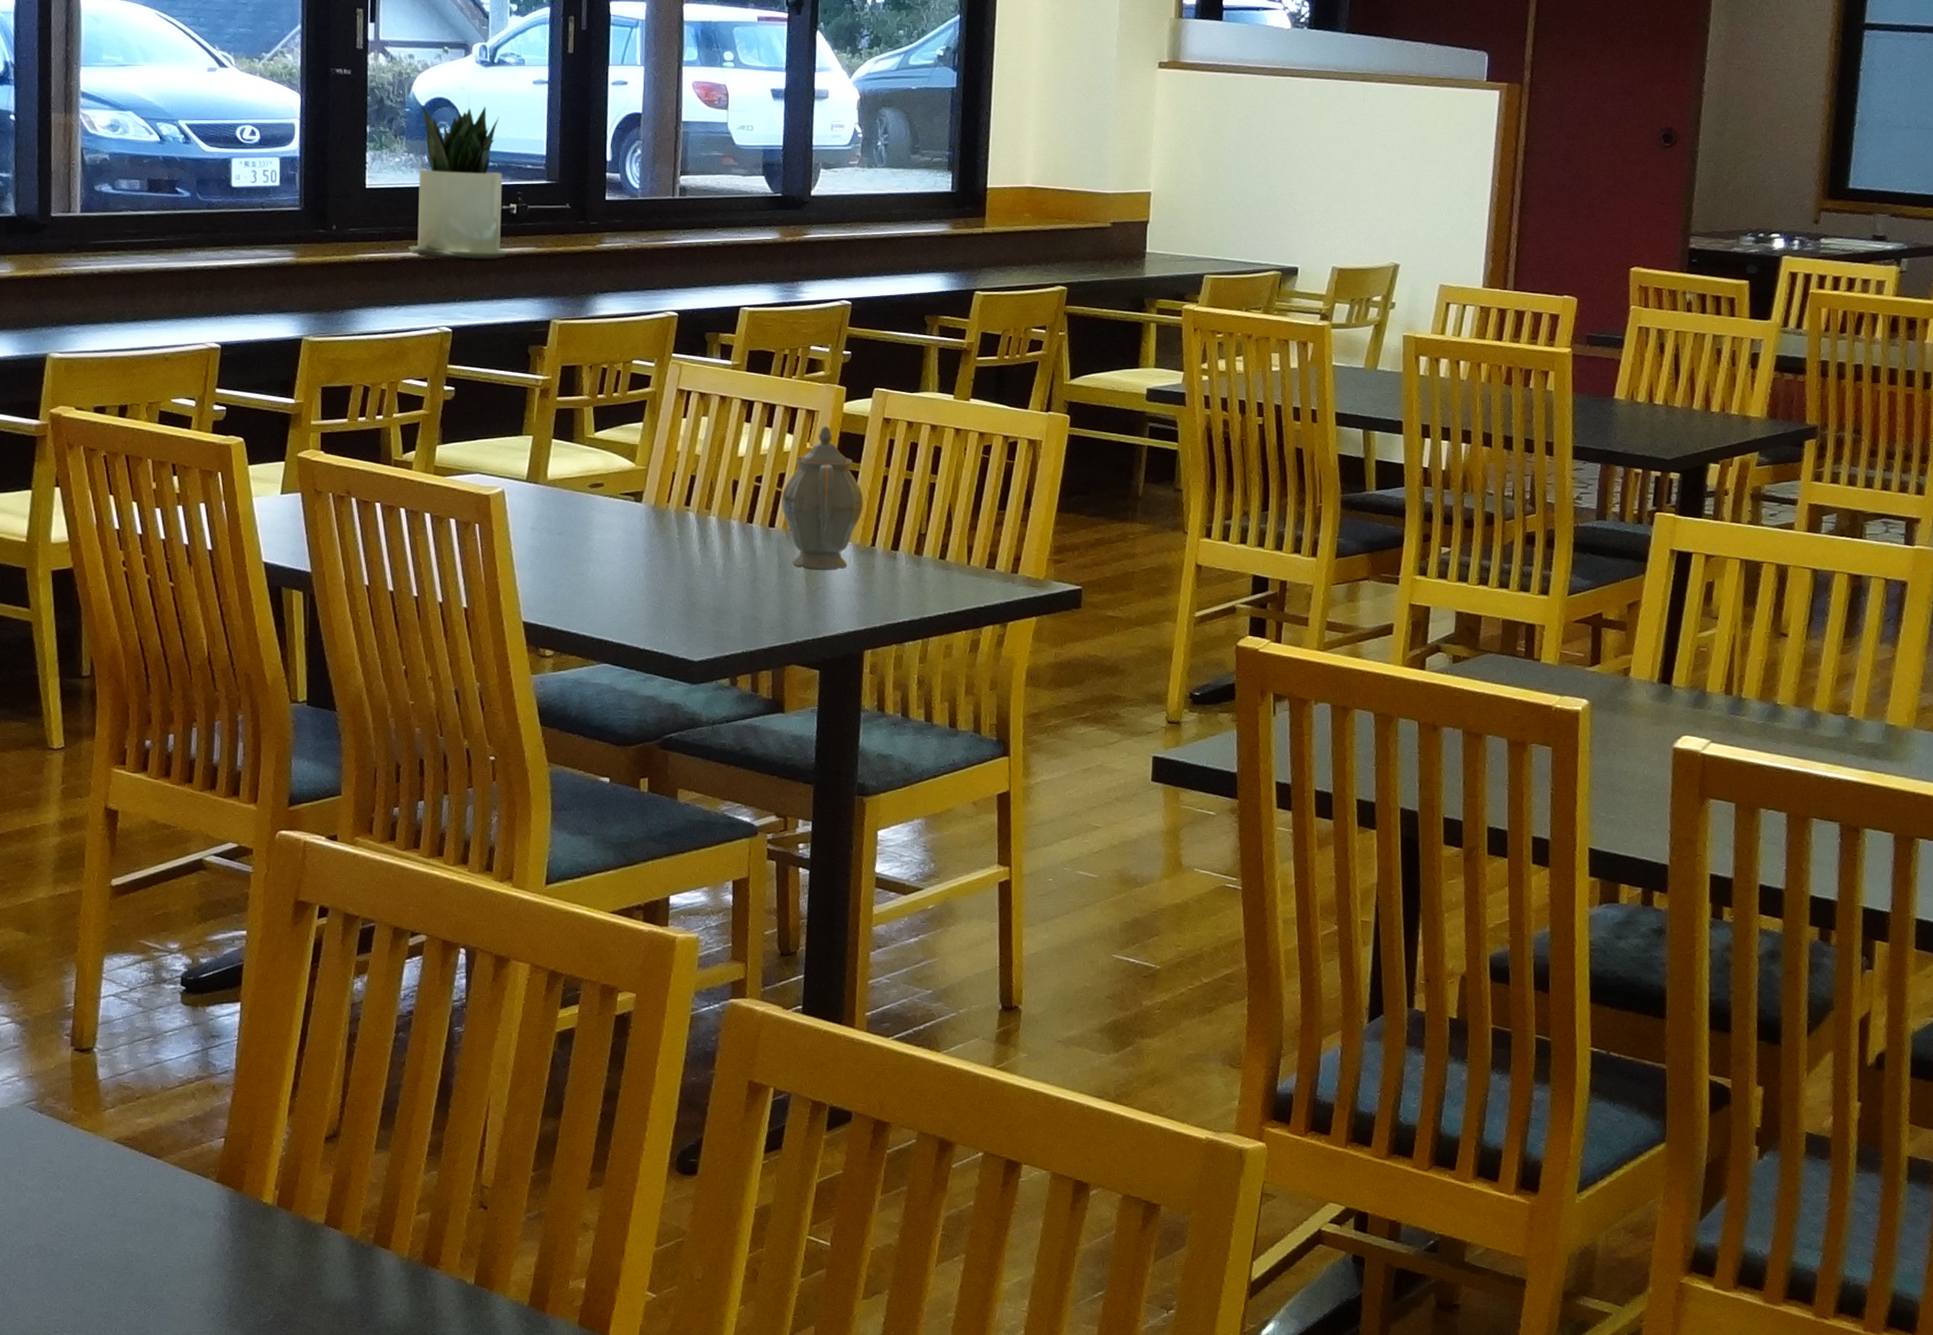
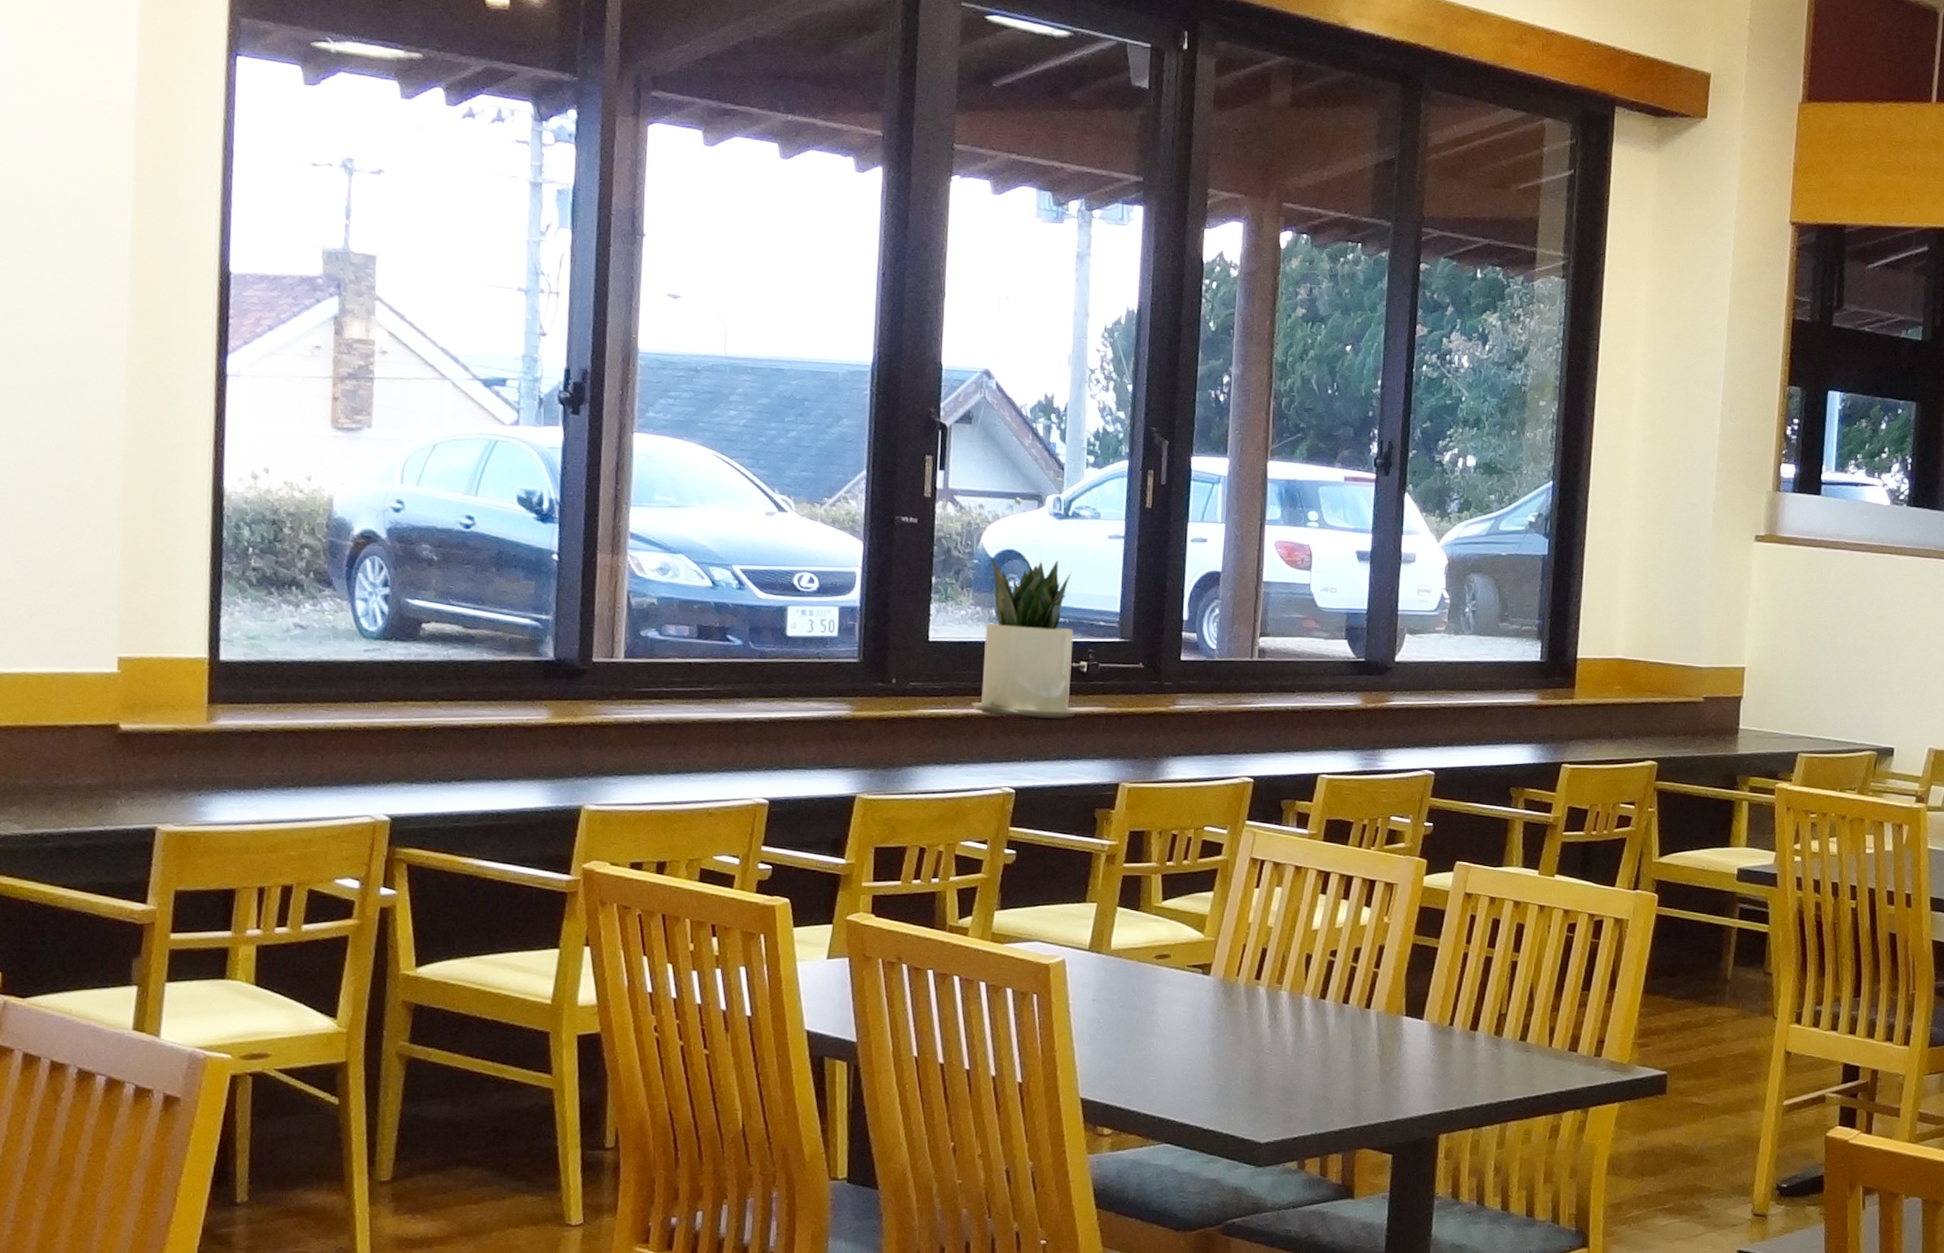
teapot: present [781,425,864,571] -> none [1356,899,1443,1051]

